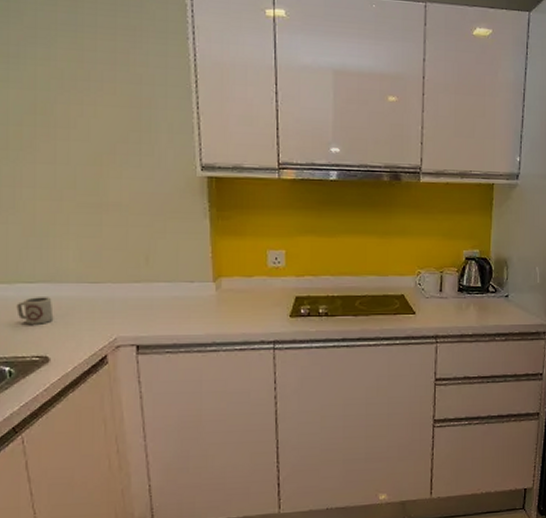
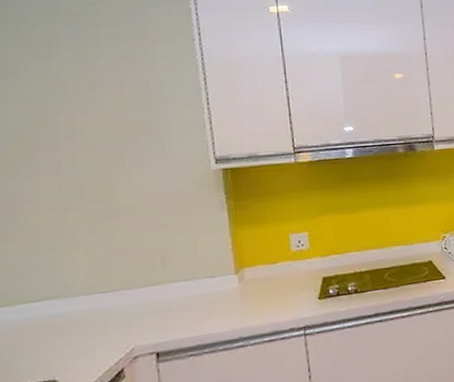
cup: present [16,297,54,324] -> none [19,314,62,348]

